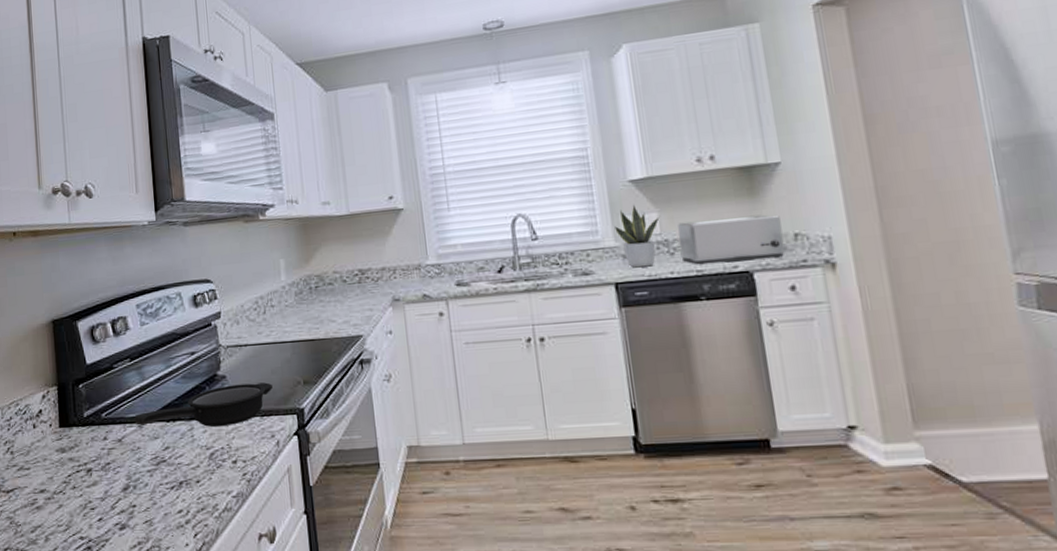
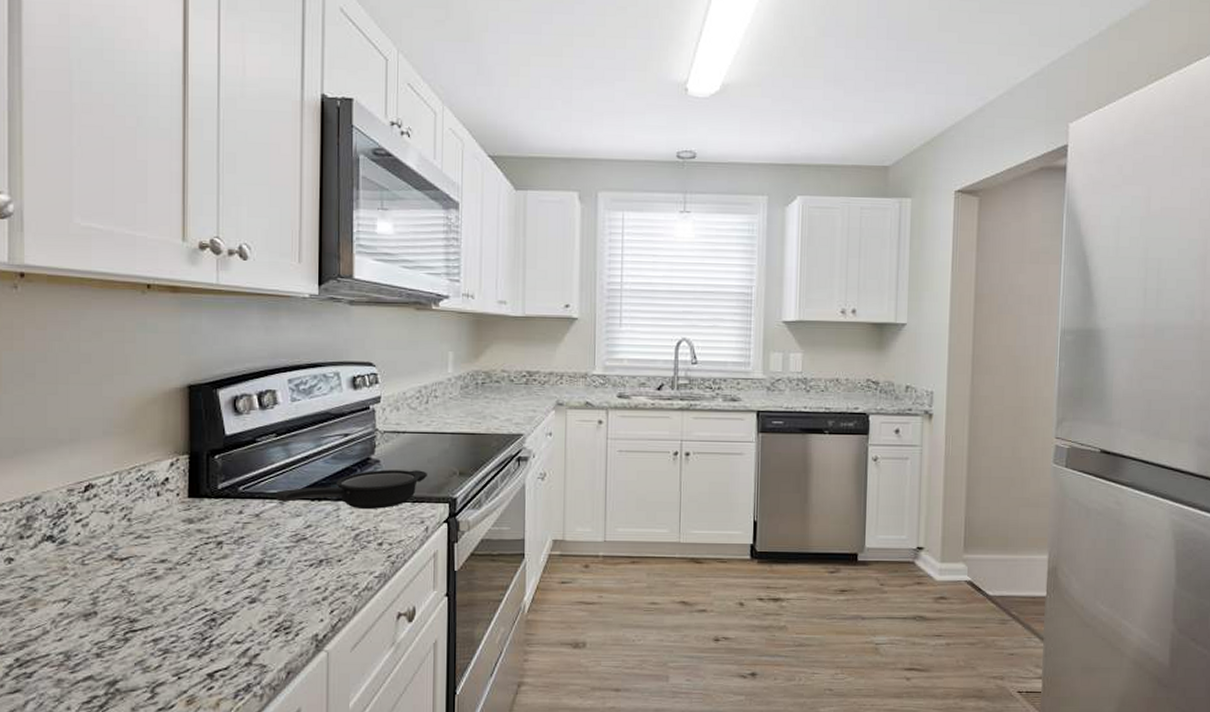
potted plant: present [615,204,660,268] -> none [765,343,803,400]
toaster: present [677,214,785,265] -> none [815,365,898,405]

